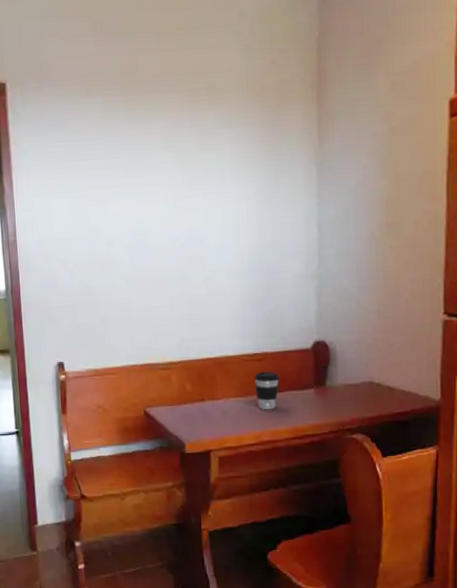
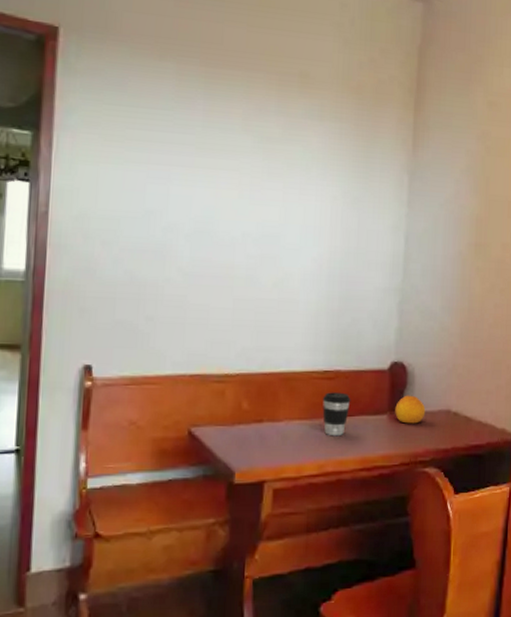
fruit: none [320,370,350,396] -> present [395,395,426,424]

